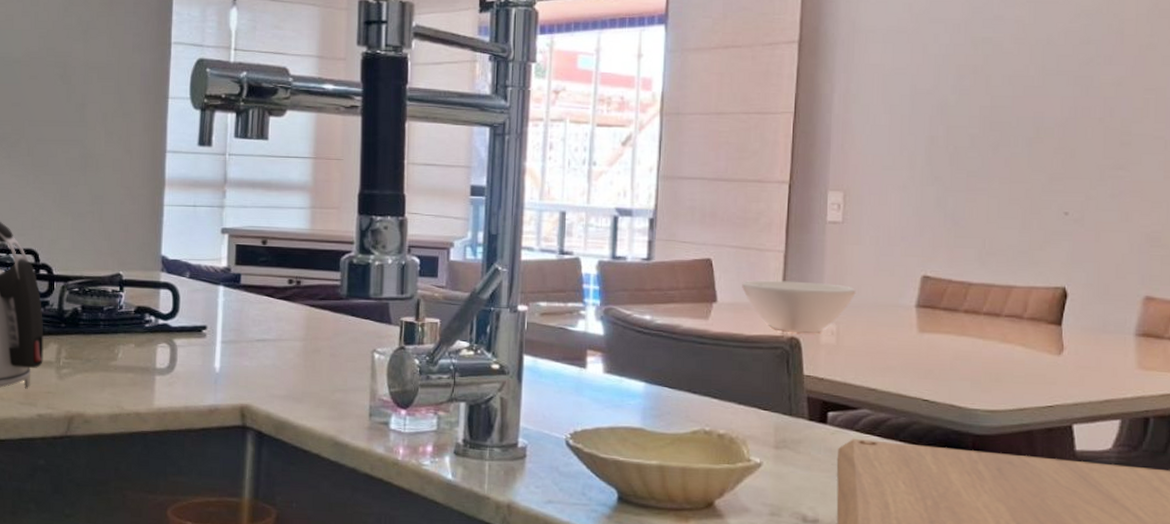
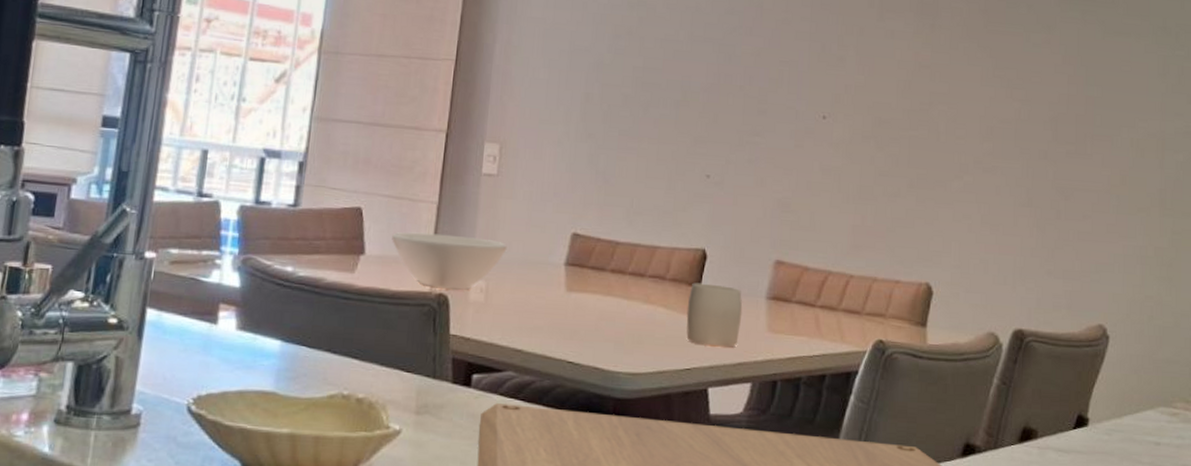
mug: none [1047,321,1109,385] -> present [686,282,743,347]

